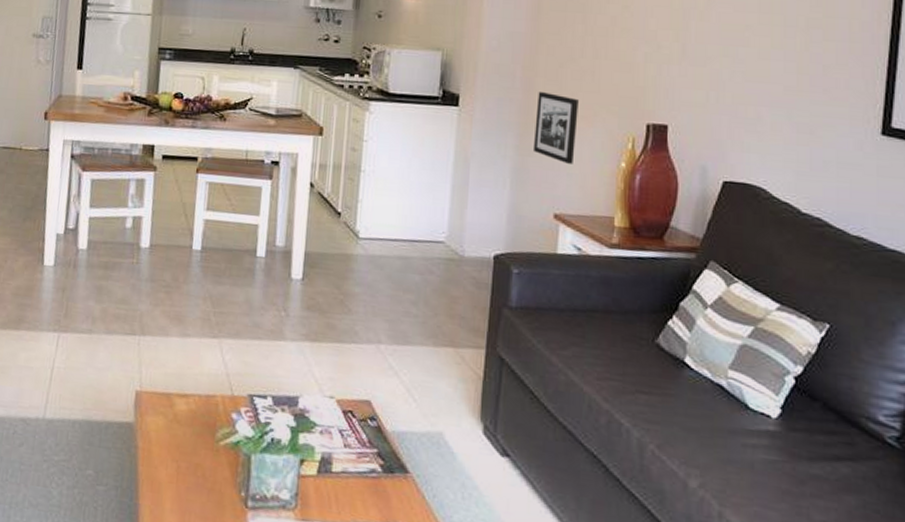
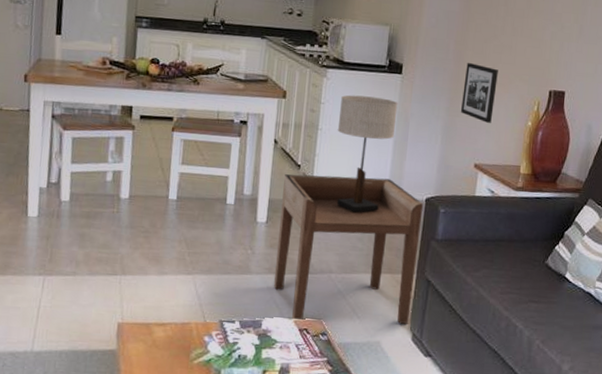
side table: none [312,223,492,413] -> present [274,174,424,324]
table lamp: none [383,131,455,271] -> present [336,95,398,213]

